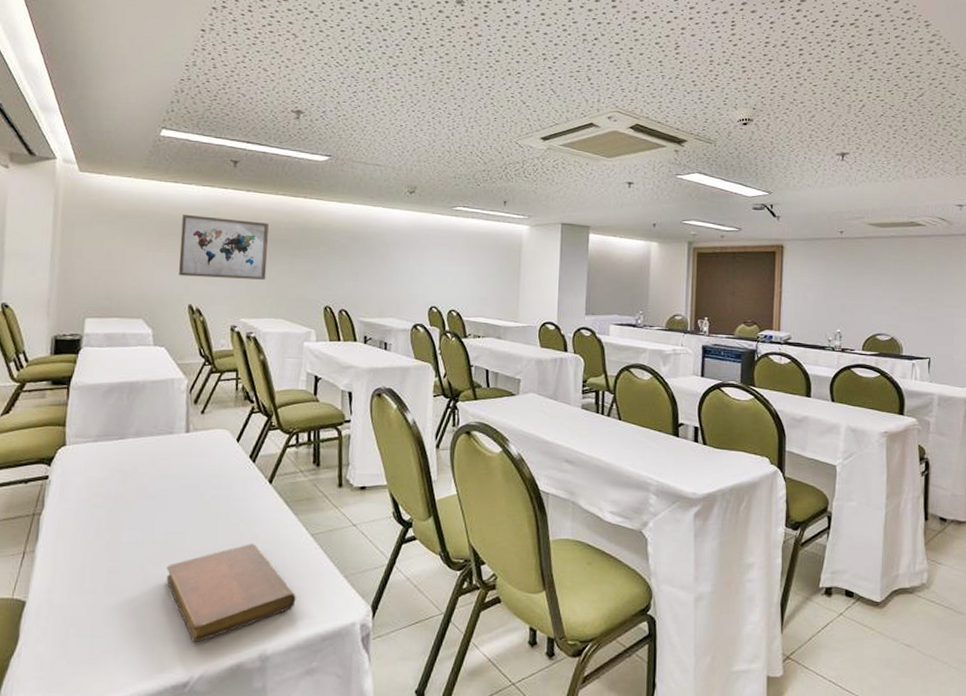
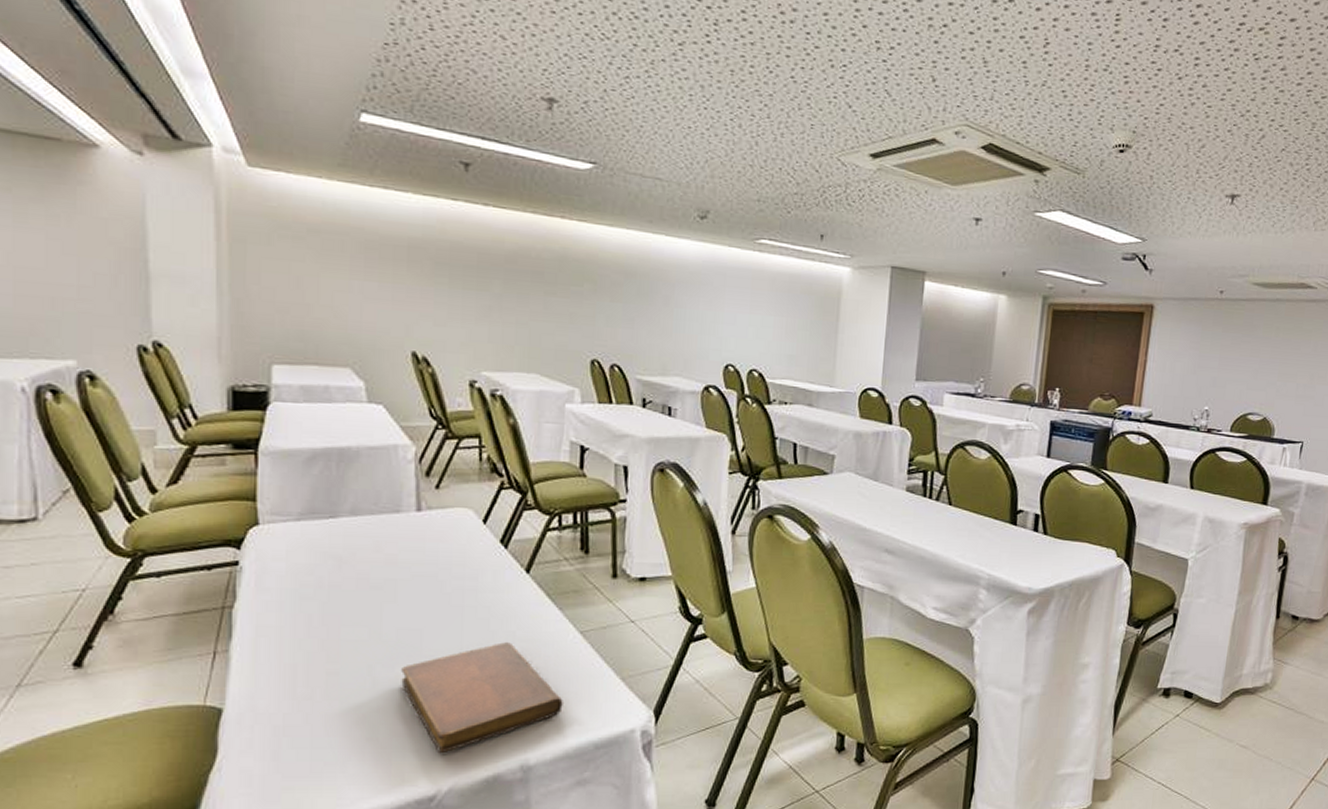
wall art: present [179,214,269,280] -> none [395,231,515,323]

